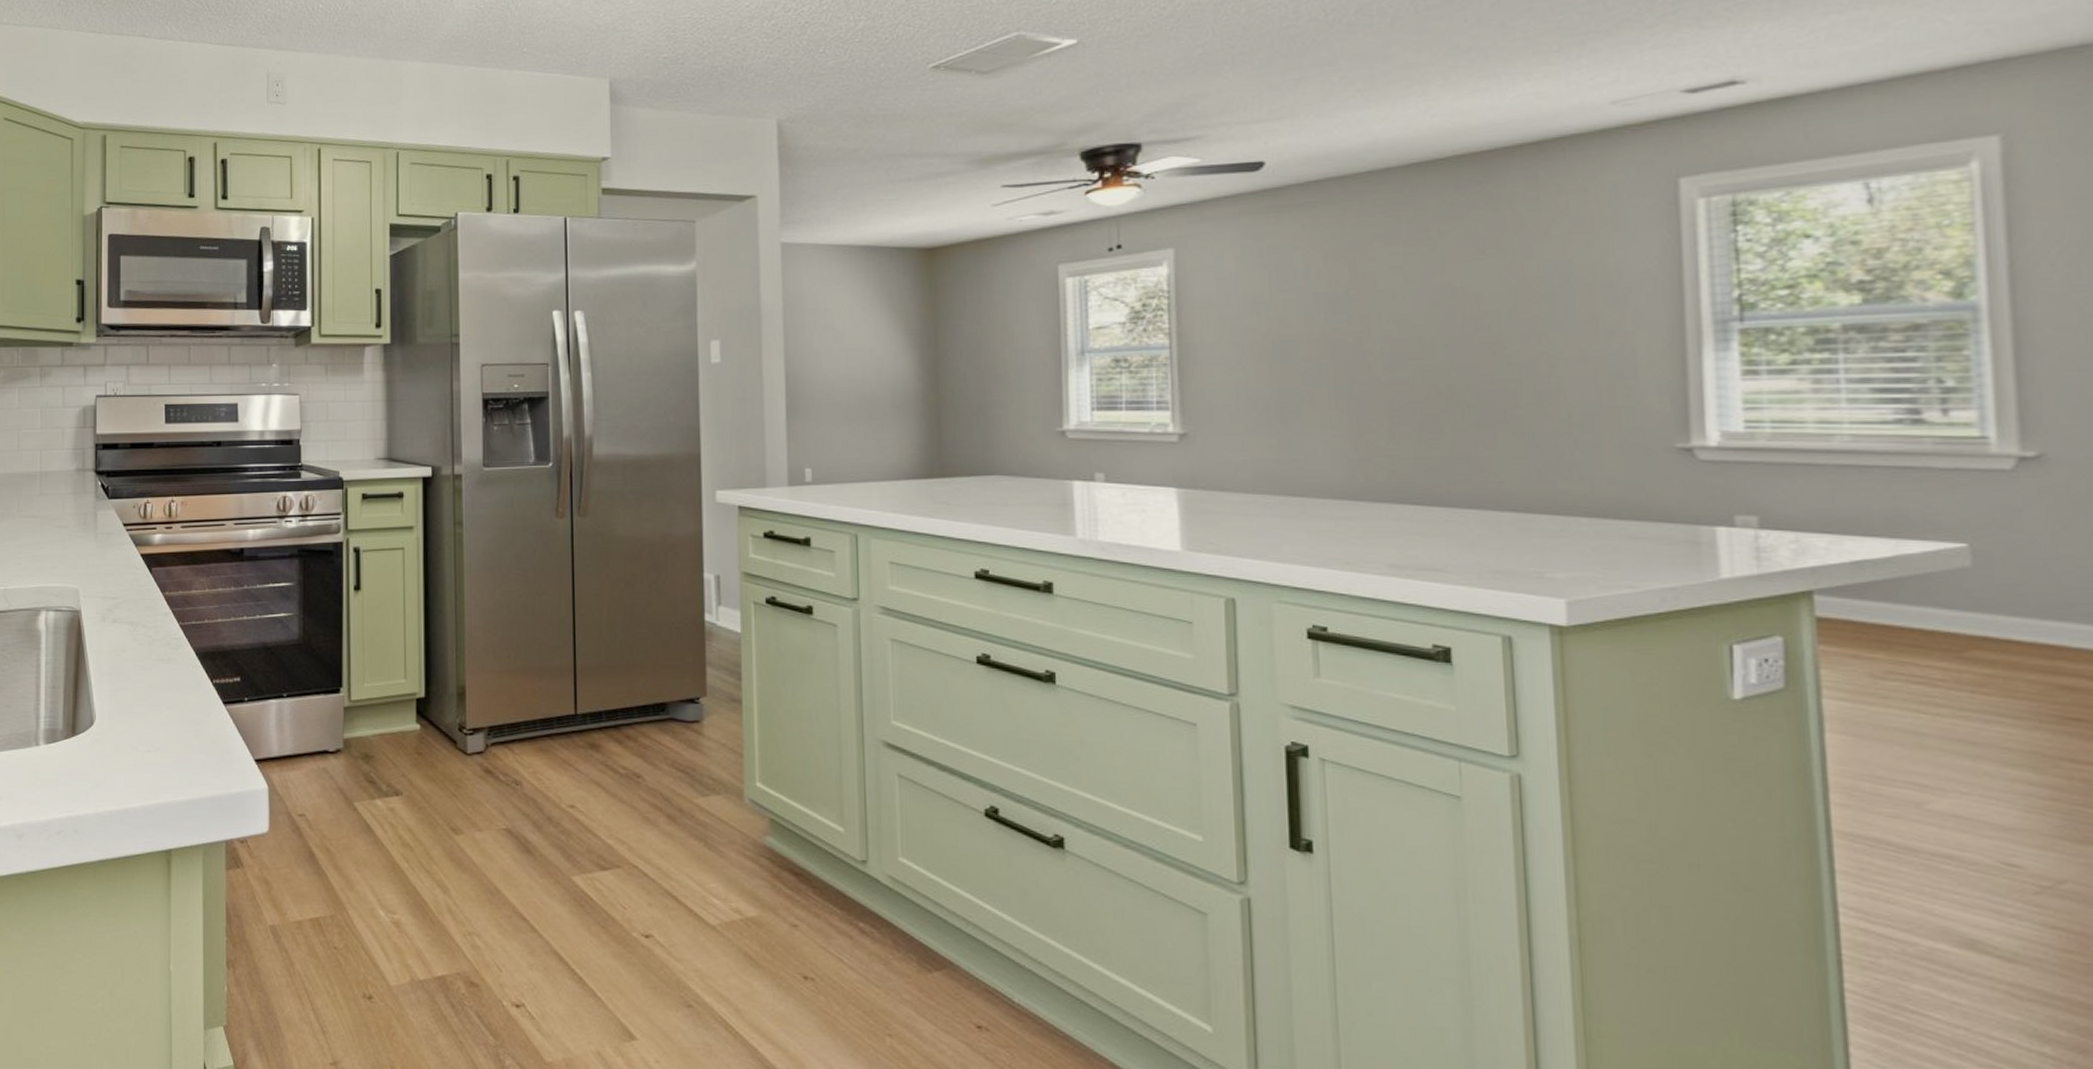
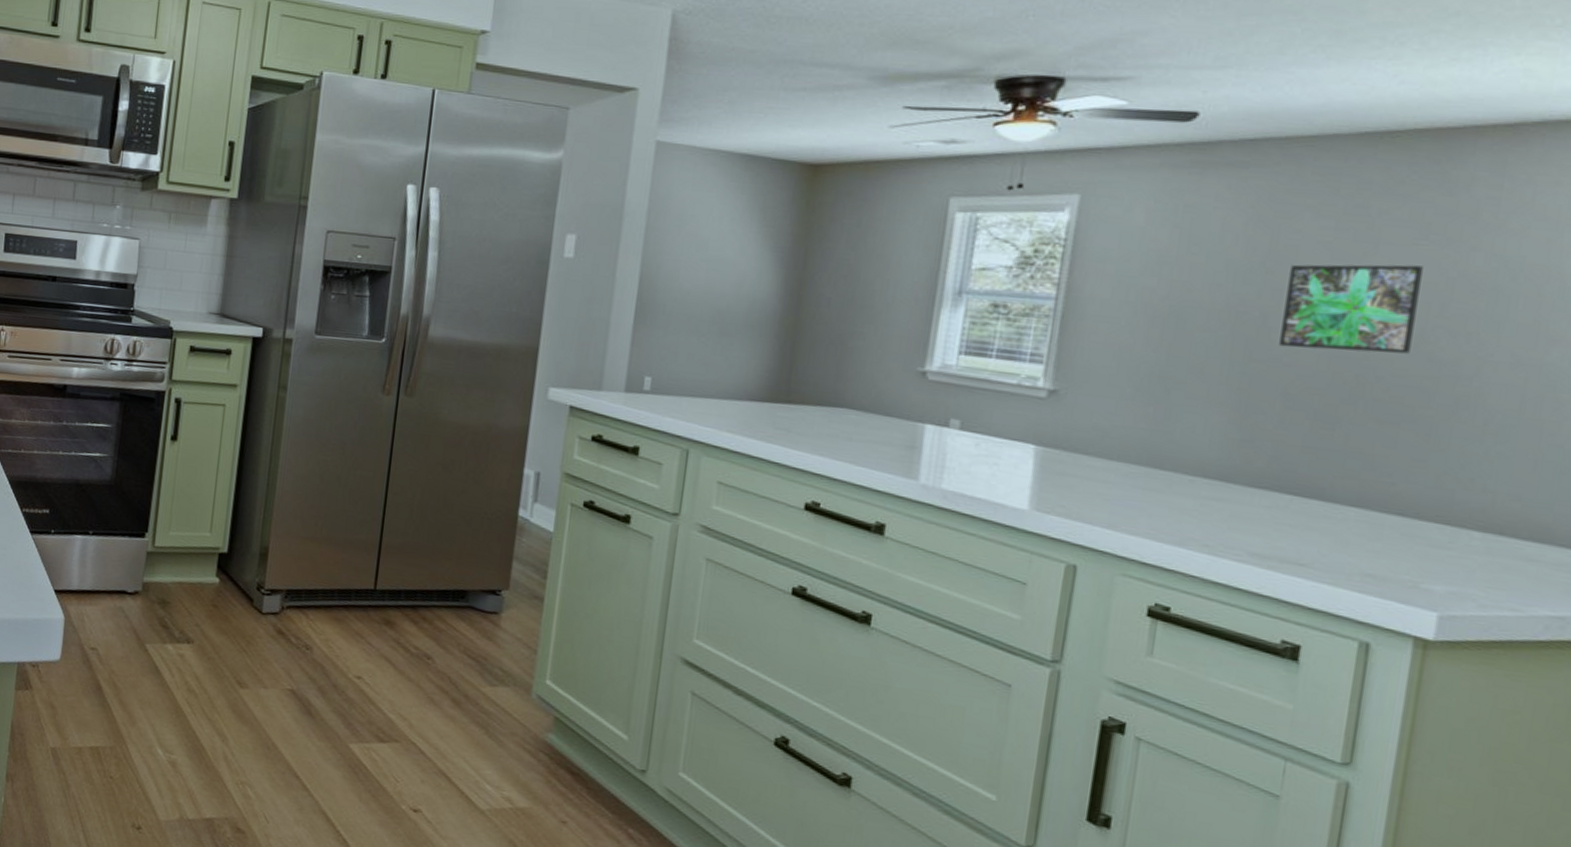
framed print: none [1372,278,1491,367] -> present [1279,264,1423,354]

